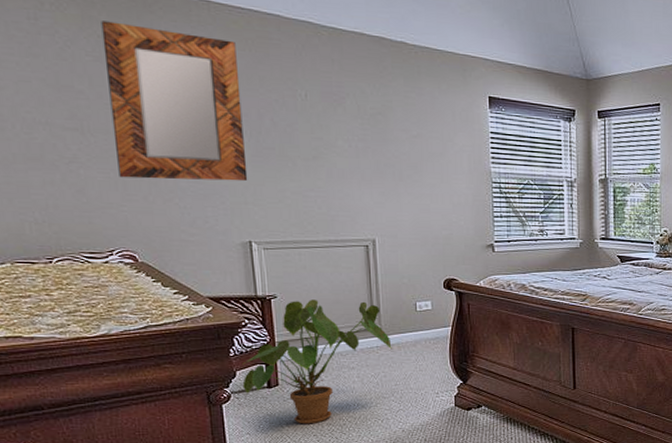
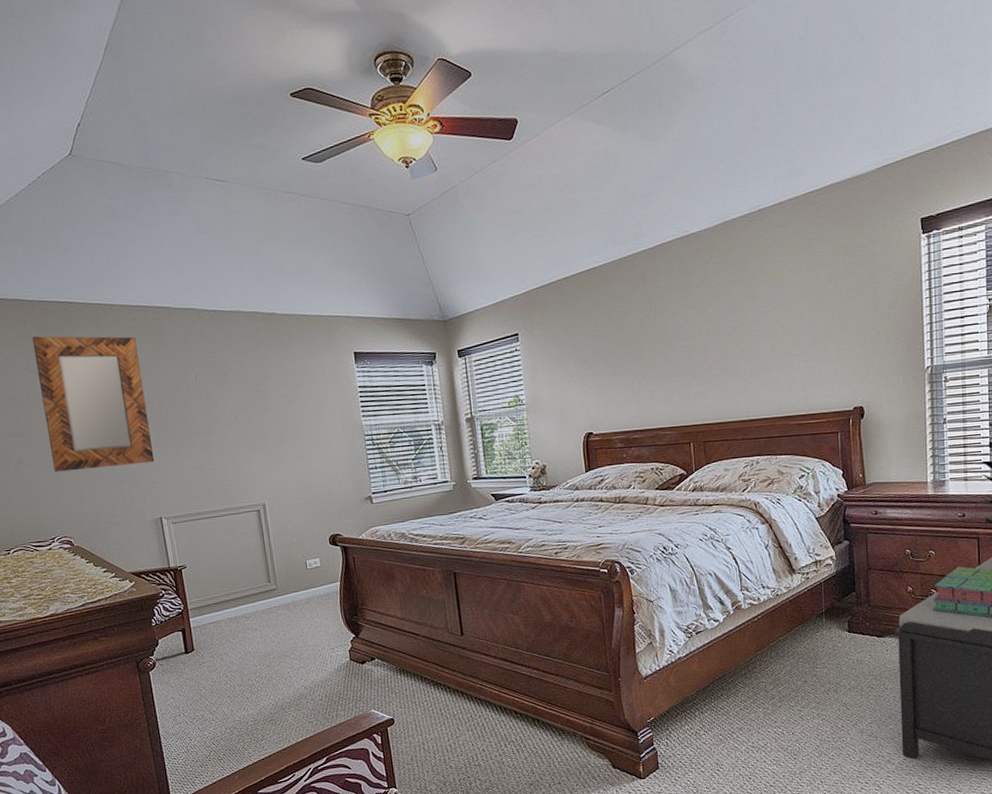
house plant: present [242,300,392,425] -> none [163,564,289,687]

